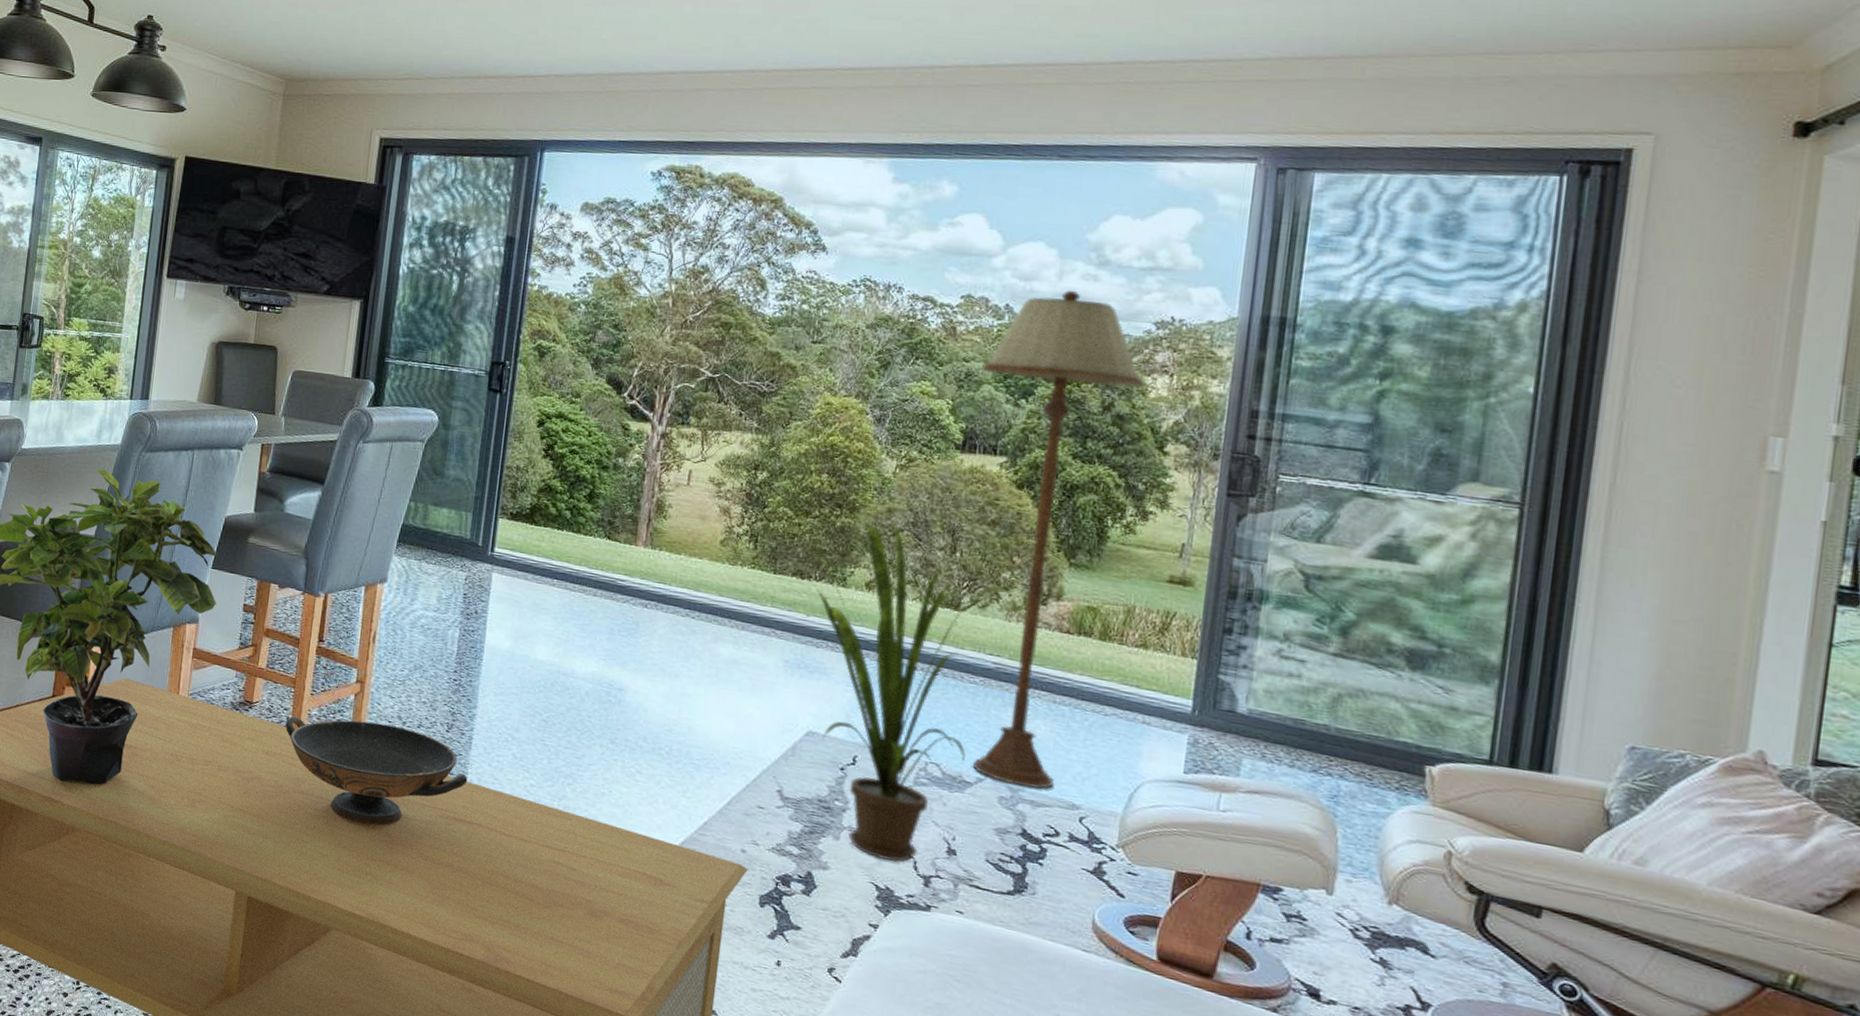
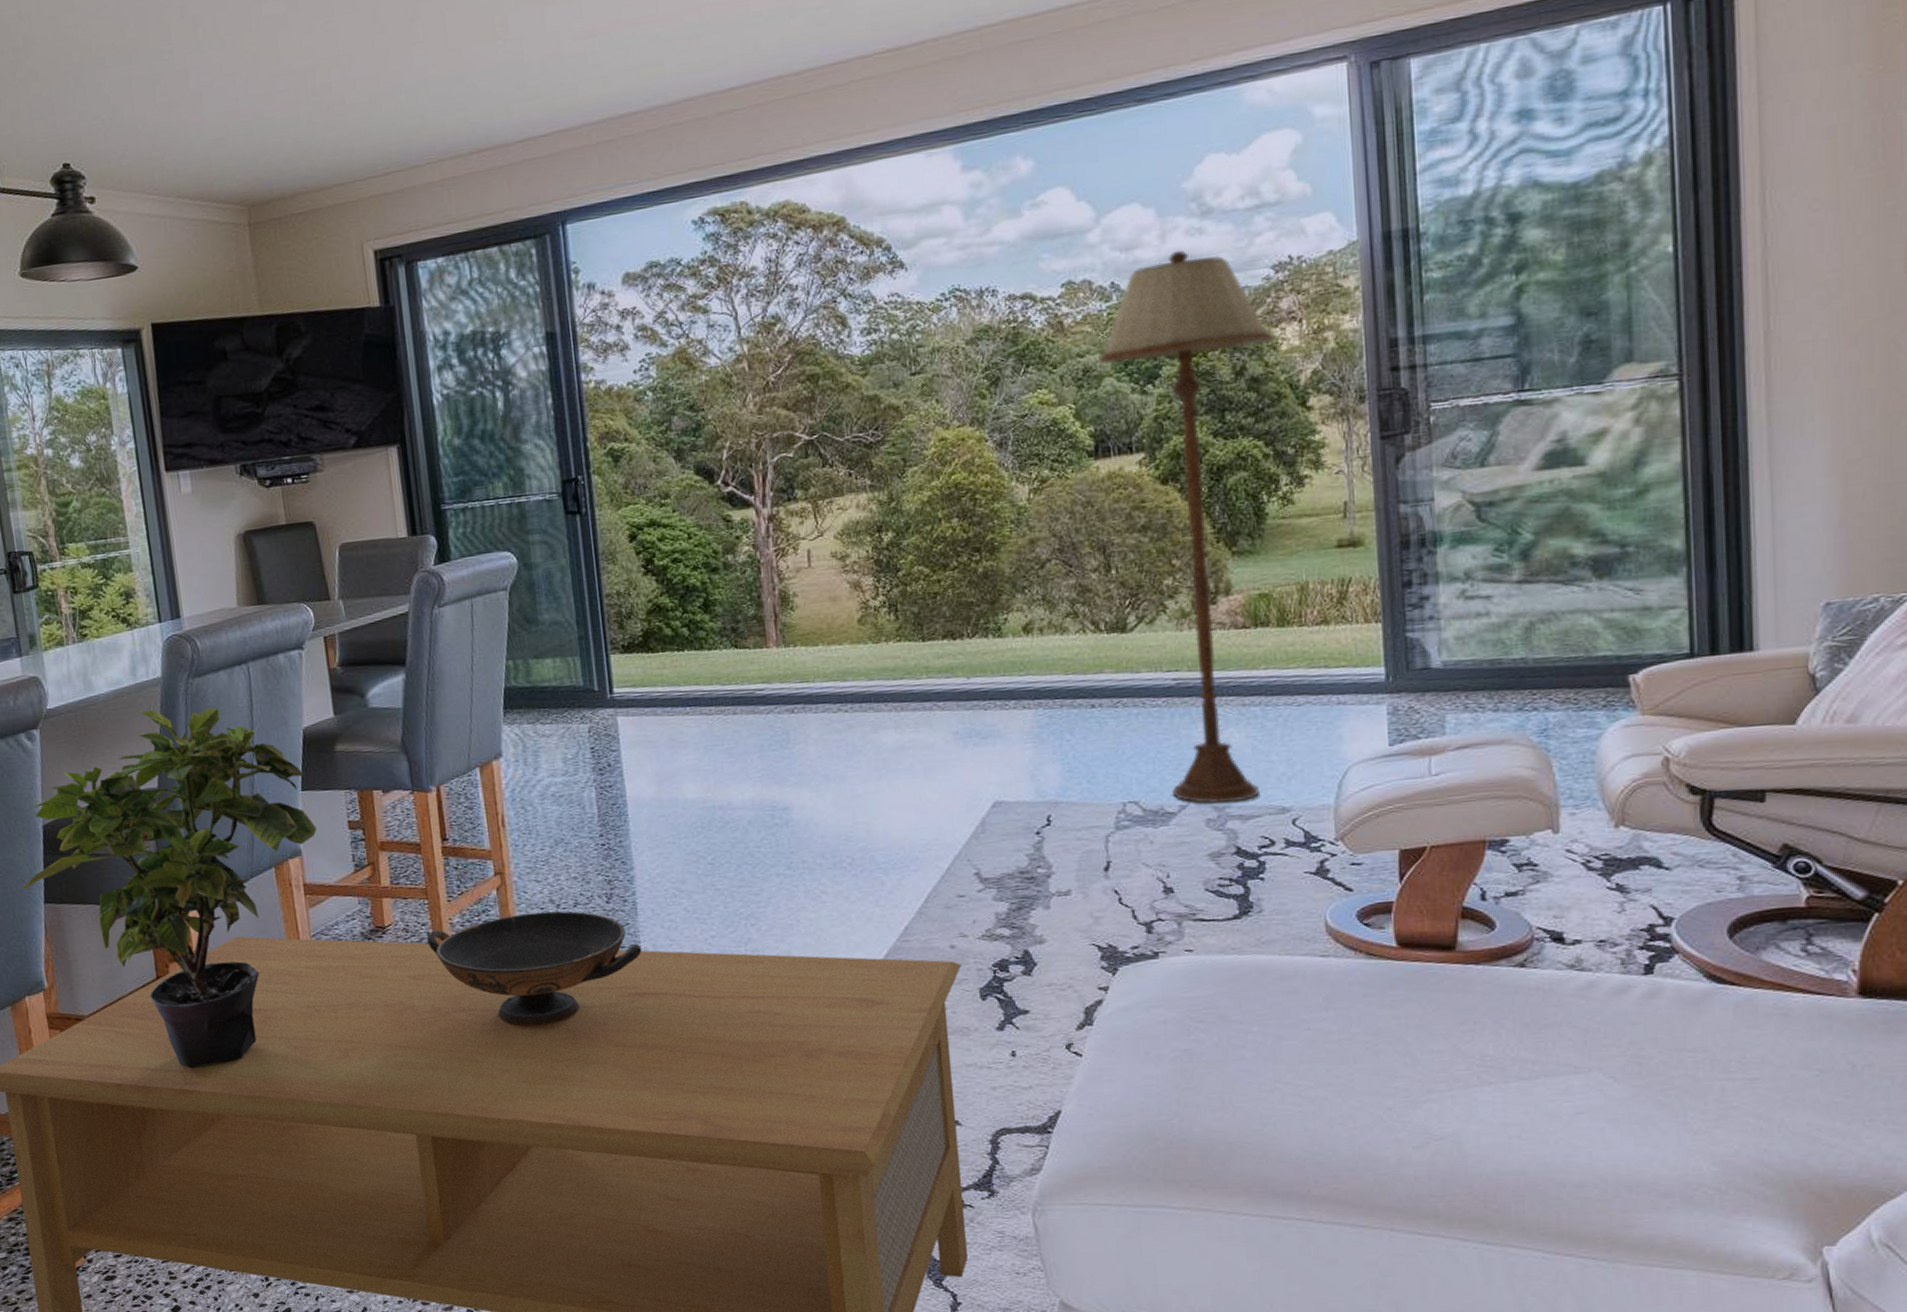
house plant: present [813,515,1014,862] -> none [959,547,1179,917]

